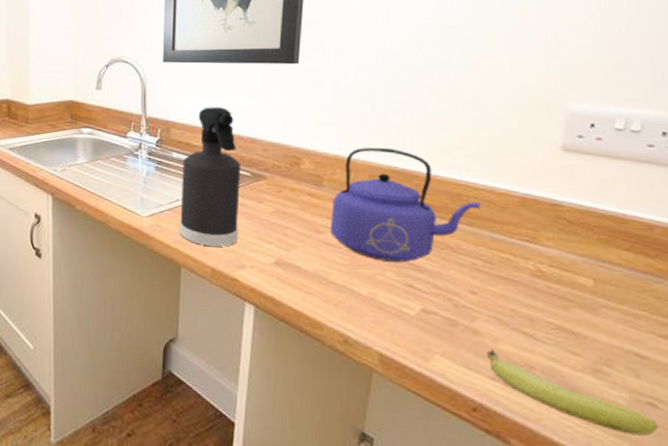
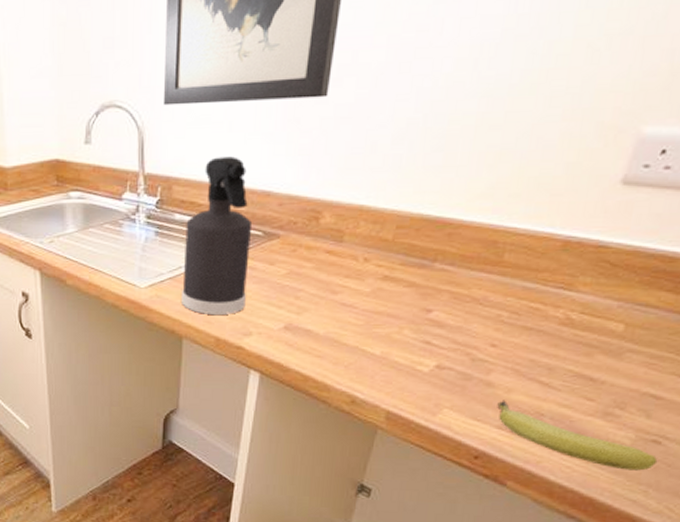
kettle: present [330,147,482,263] -> none [346,193,519,319]

